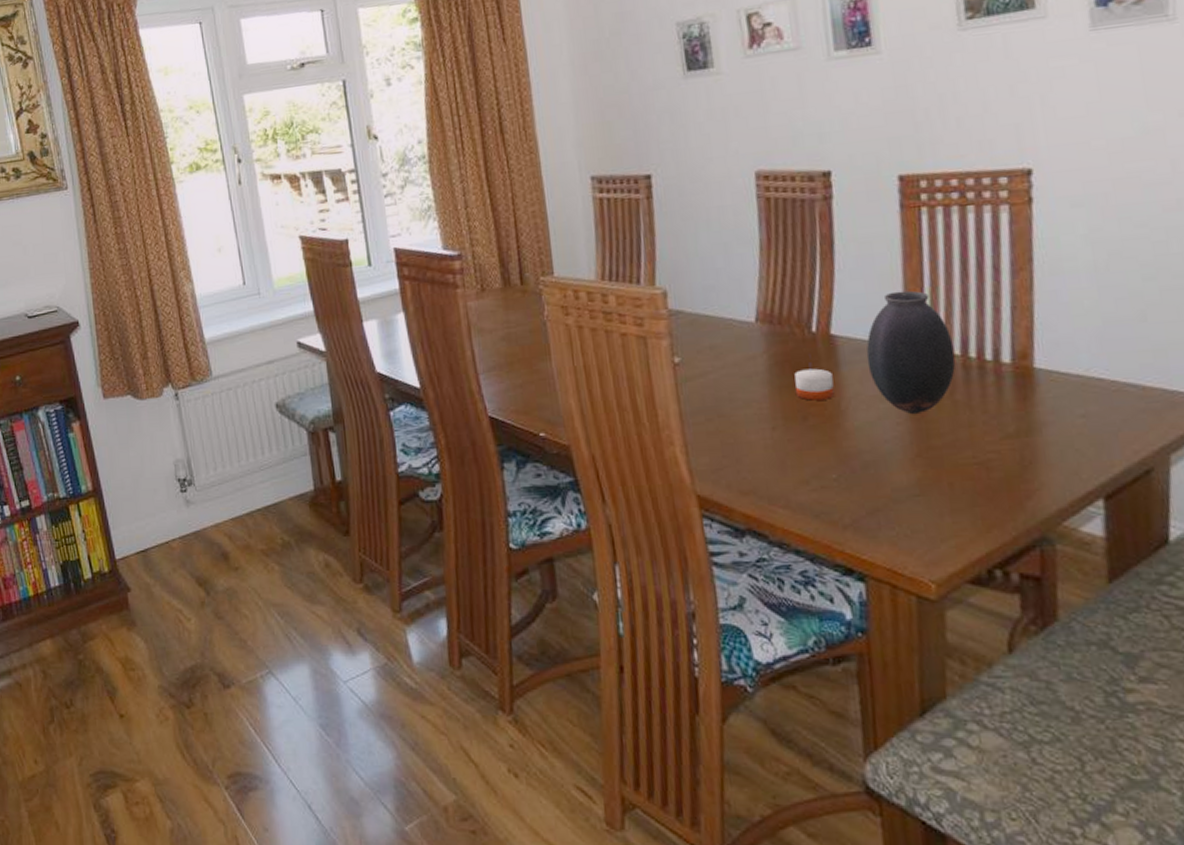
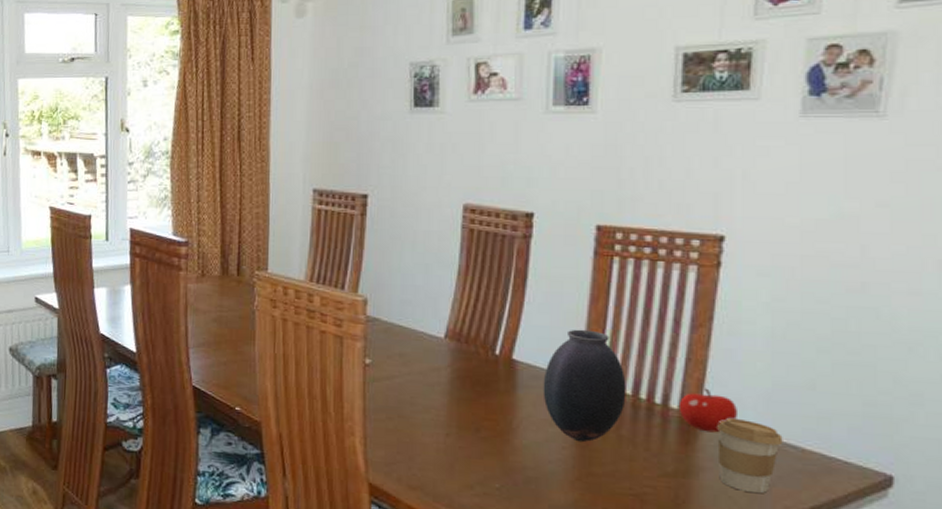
candle: present [794,368,835,401] -> none [472,386,509,417]
fruit: none [1010,336,1072,384] -> present [678,388,737,433]
coffee cup: none [1053,363,1123,442] -> present [717,418,783,494]

